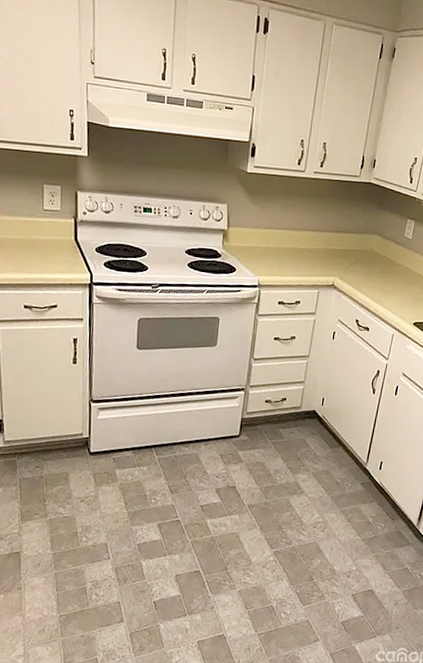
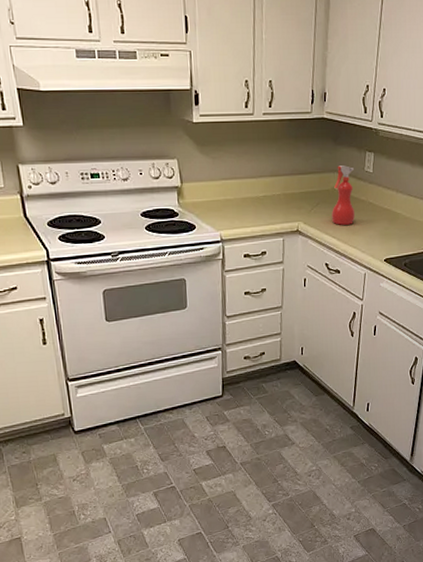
spray bottle: none [367,229,394,286] -> present [332,165,356,225]

